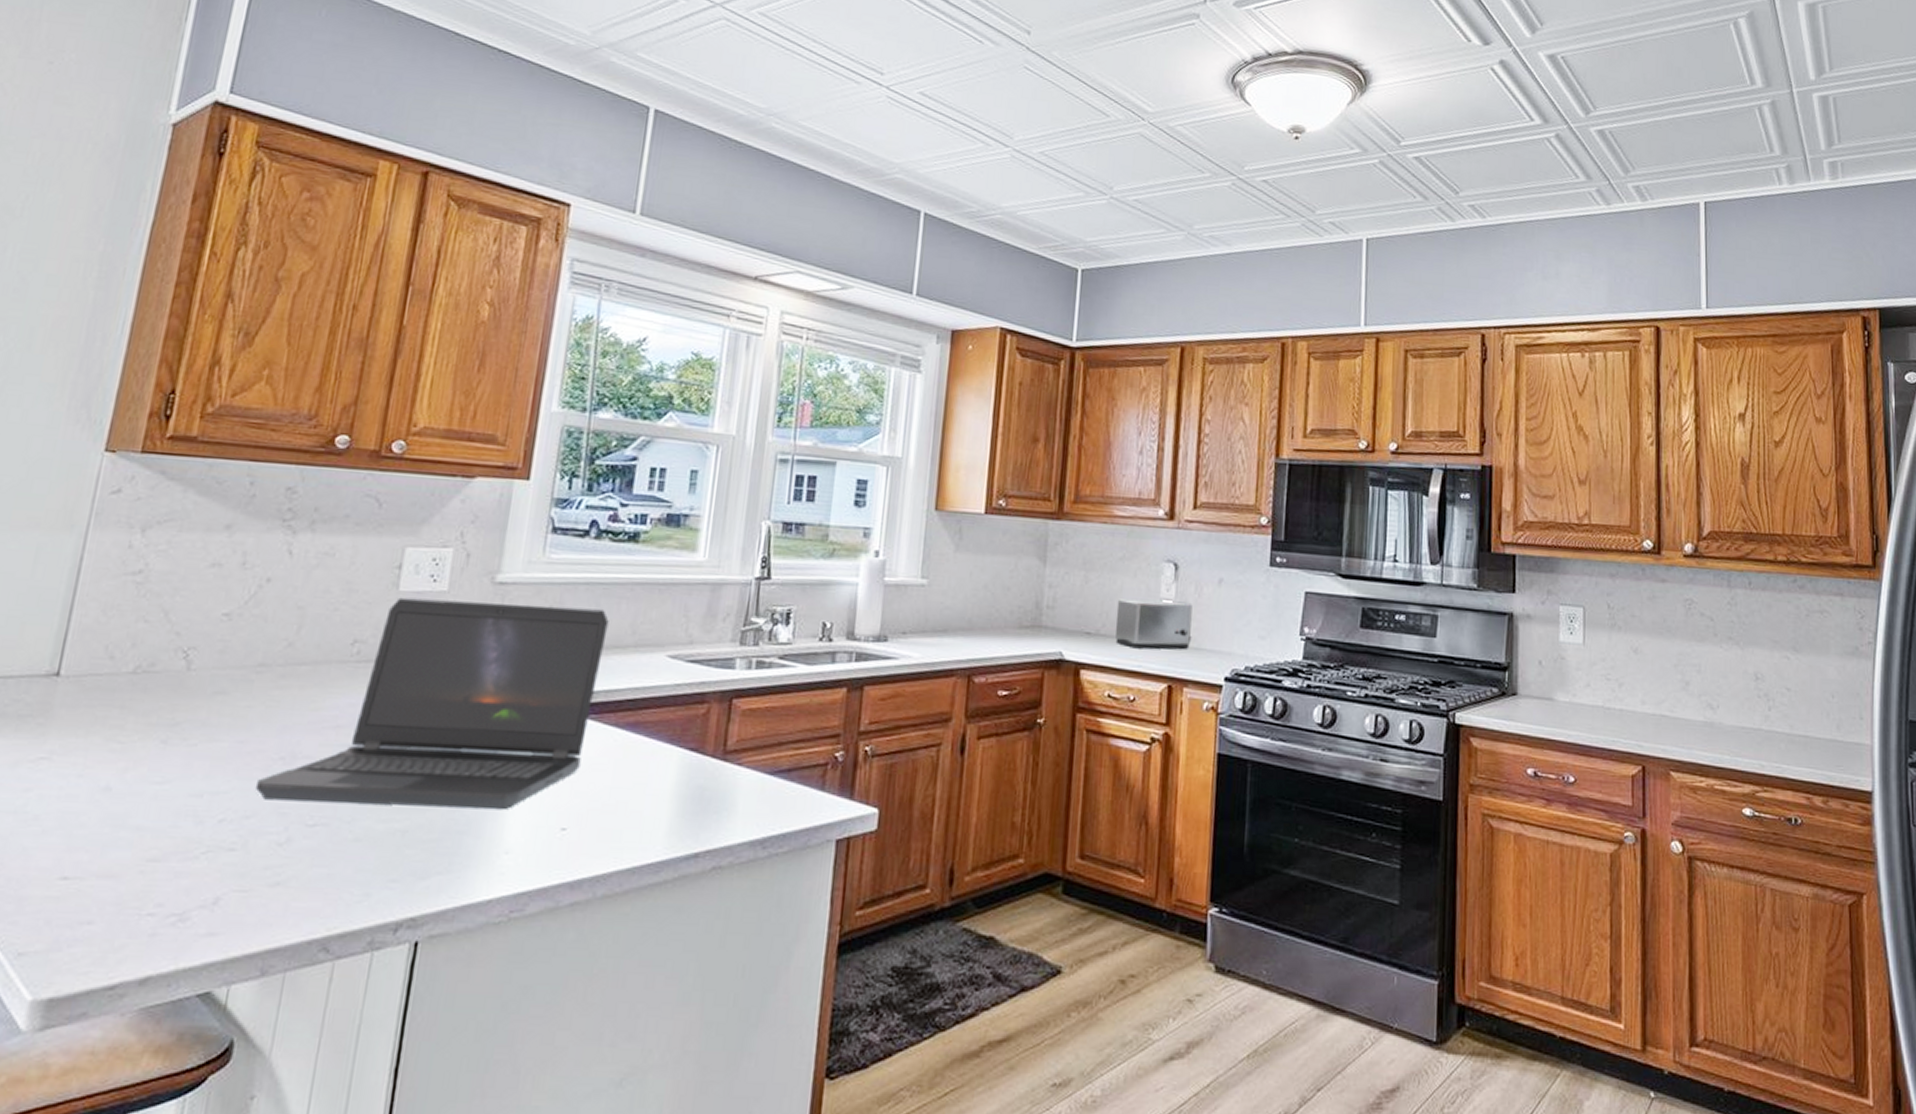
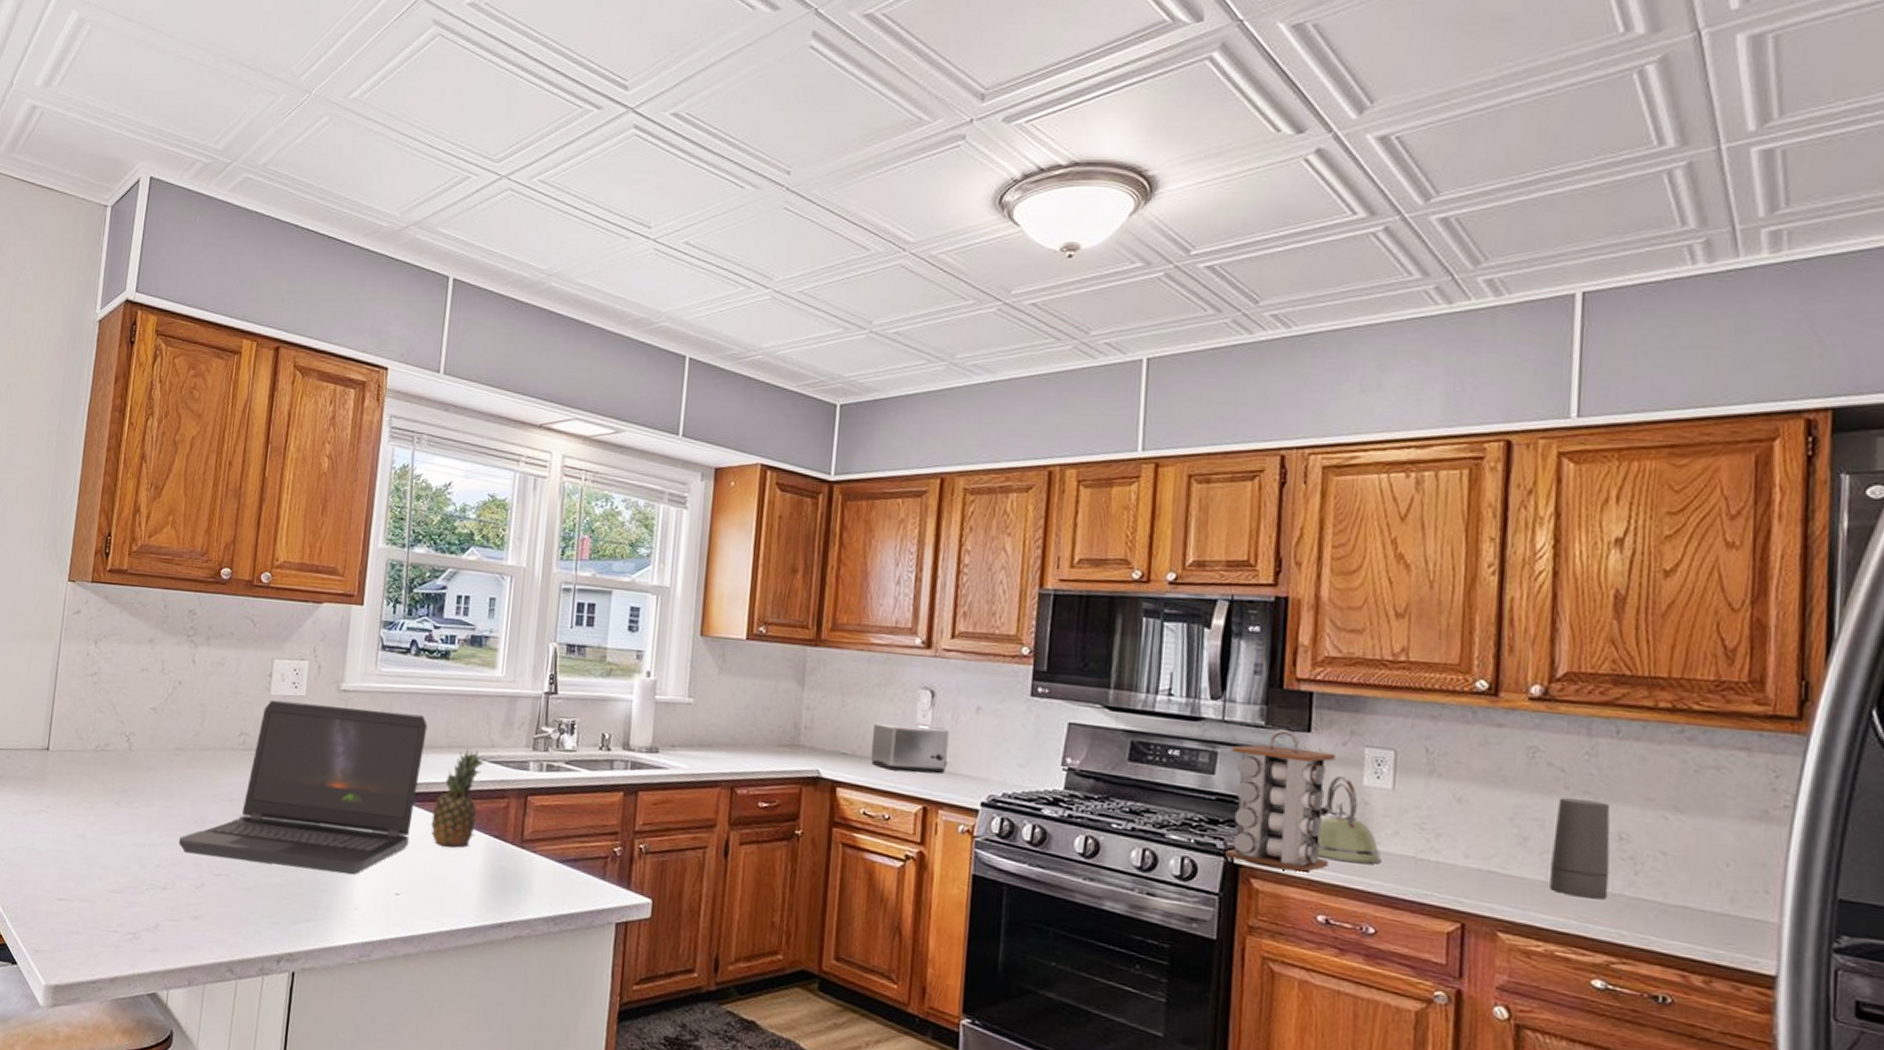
fruit: none [610,646,681,767] -> present [431,748,485,848]
spice rack: none [1448,592,1536,728] -> present [1225,730,1335,872]
kettle: none [1525,633,1577,717] -> present [1318,775,1382,865]
canister: none [1708,644,1751,735] -> present [1550,798,1610,900]

